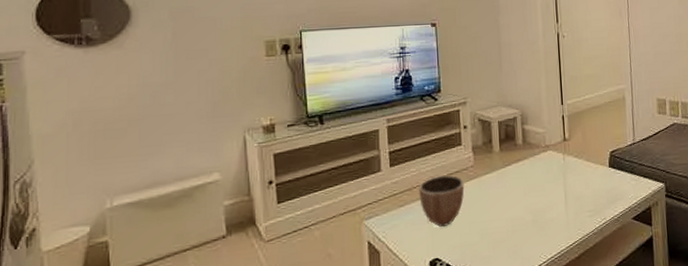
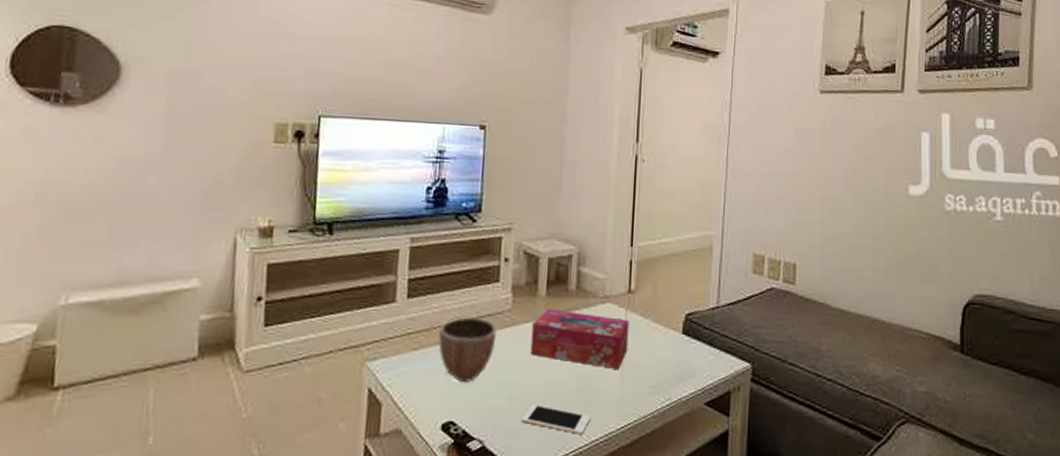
tissue box: none [491,160,569,202] -> present [530,308,629,369]
cell phone: none [491,236,546,255] -> present [521,404,591,434]

